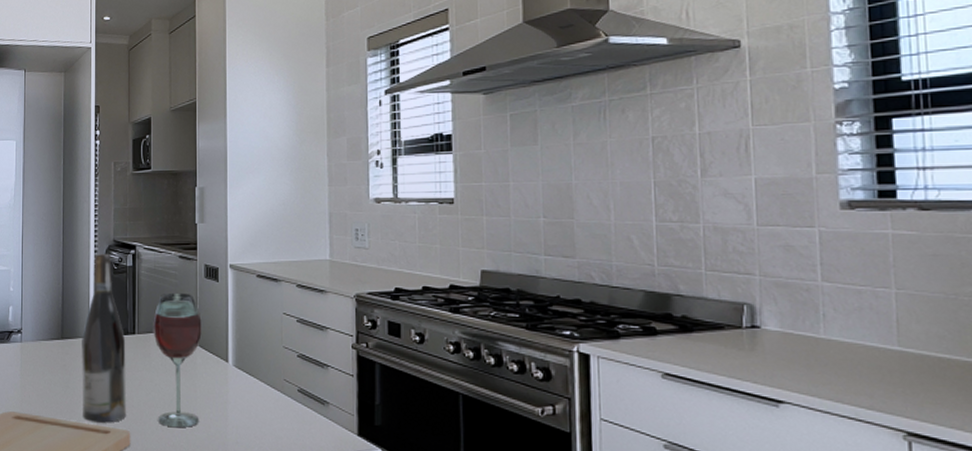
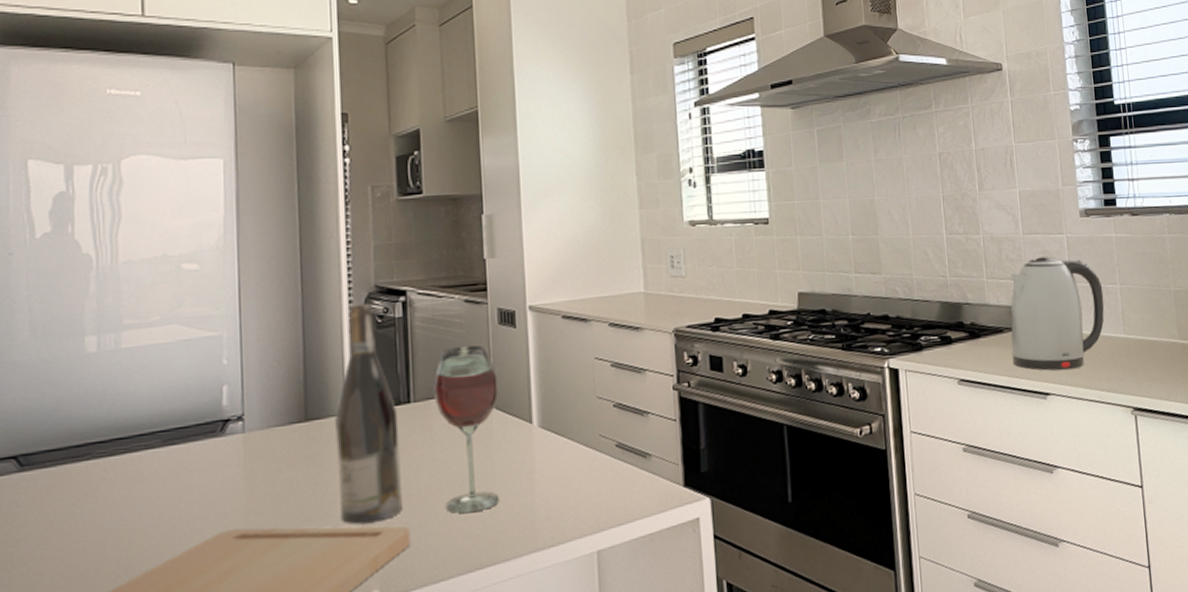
kettle: none [733,252,871,379] -> present [1010,256,1105,371]

